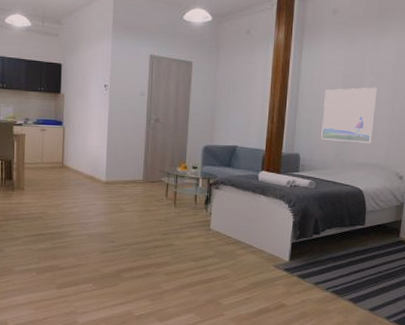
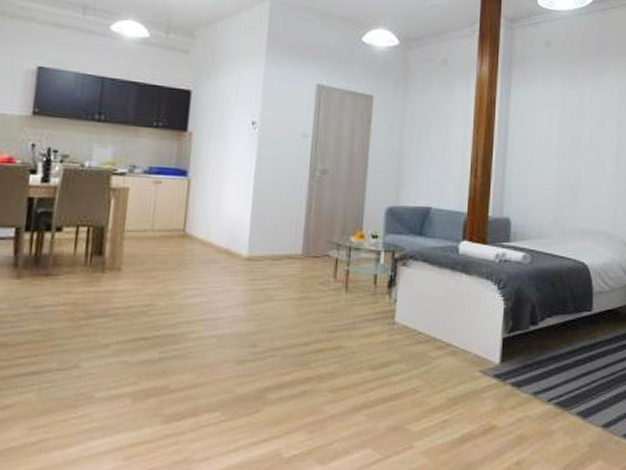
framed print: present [321,87,377,144] -> none [536,136,599,206]

